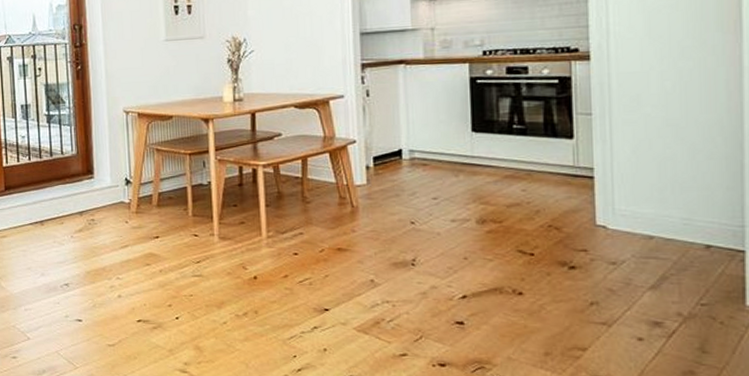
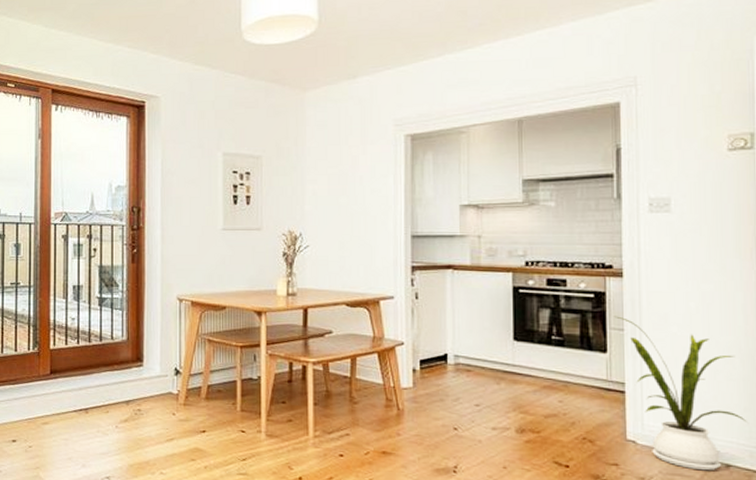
house plant: none [581,100,730,253] -> present [614,316,747,471]

